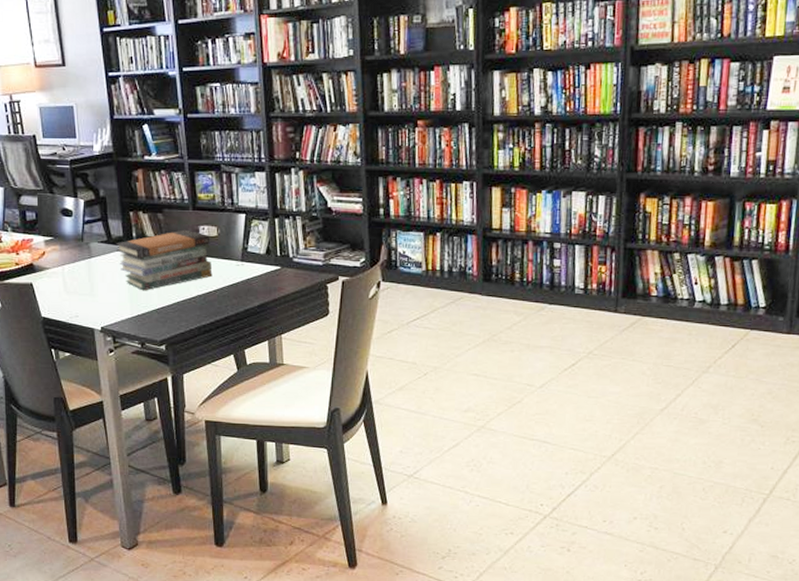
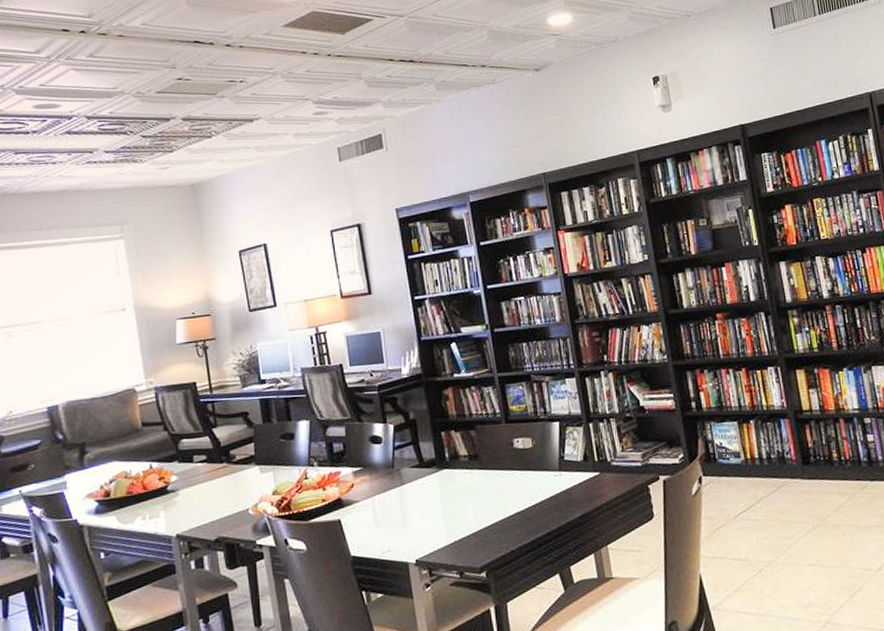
book stack: present [115,229,213,291] -> none [427,444,531,515]

